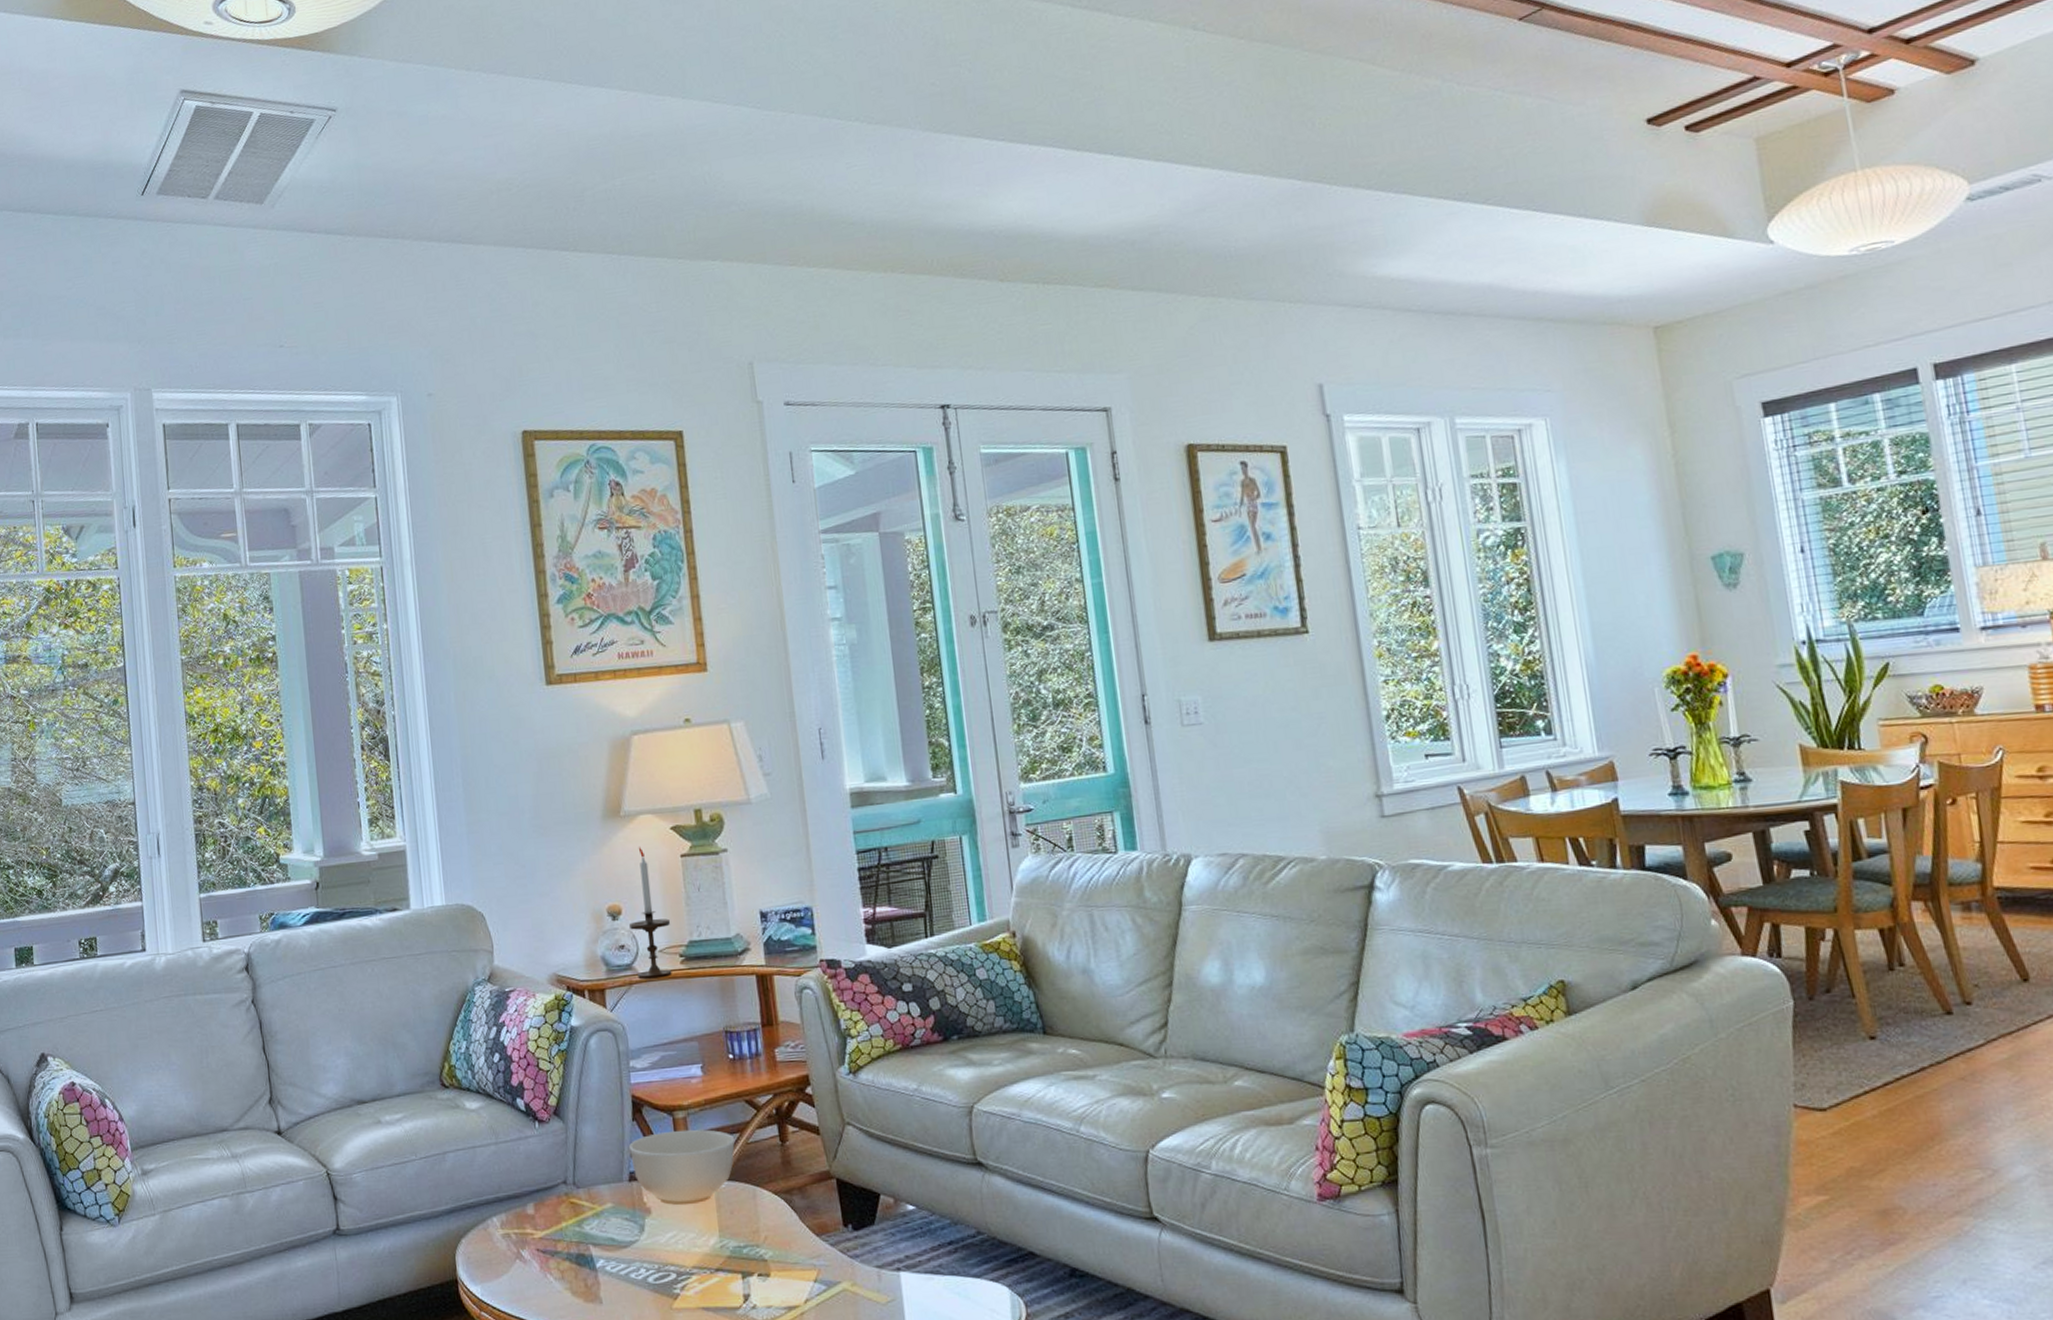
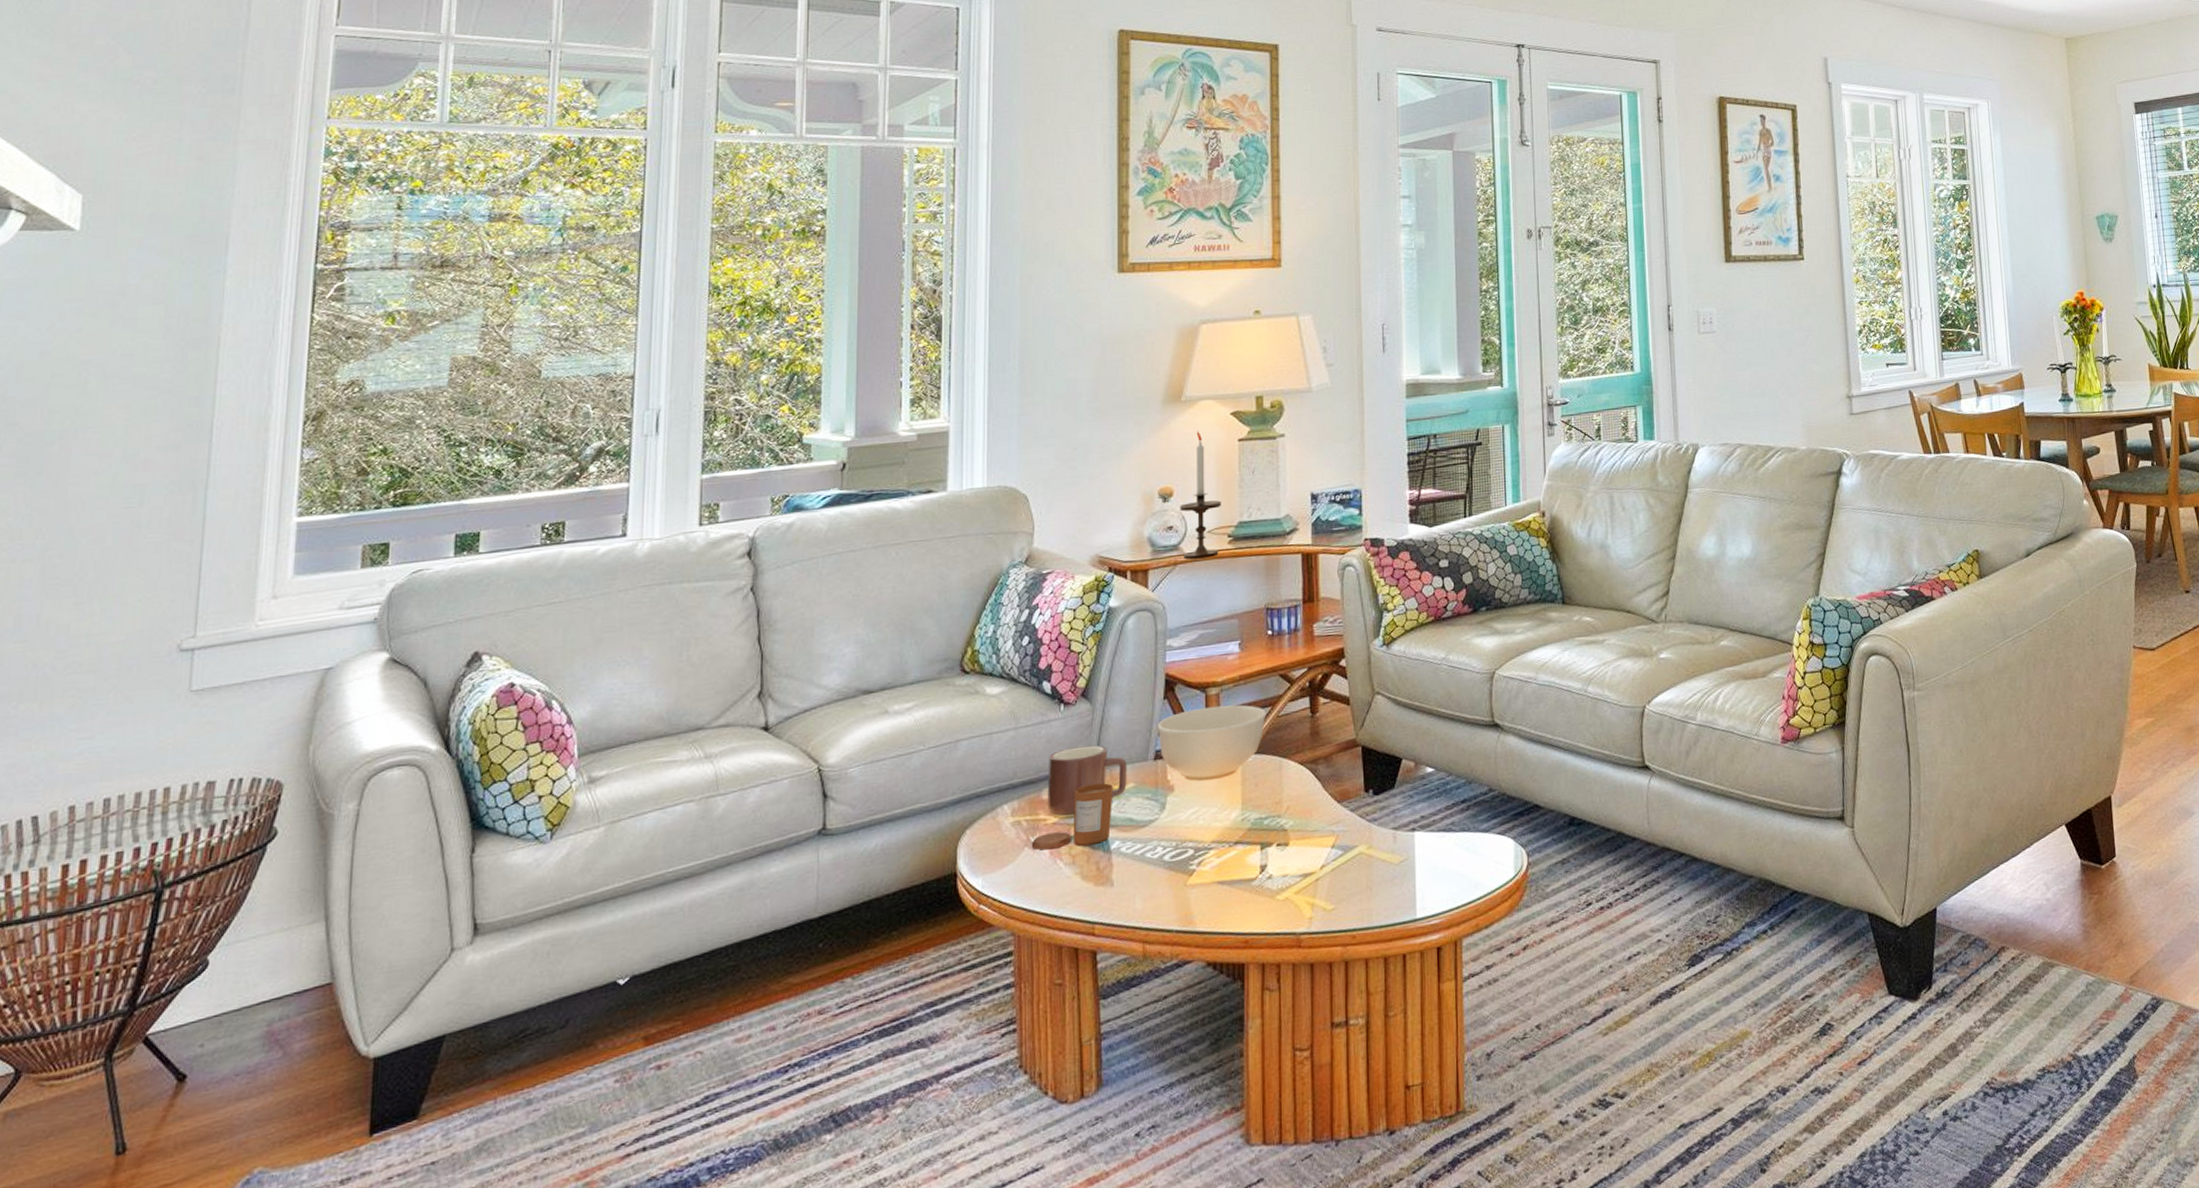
candle: none [521,1201,594,1264] -> present [1031,783,1114,850]
mug: none [529,1163,606,1235] -> present [1047,745,1127,820]

